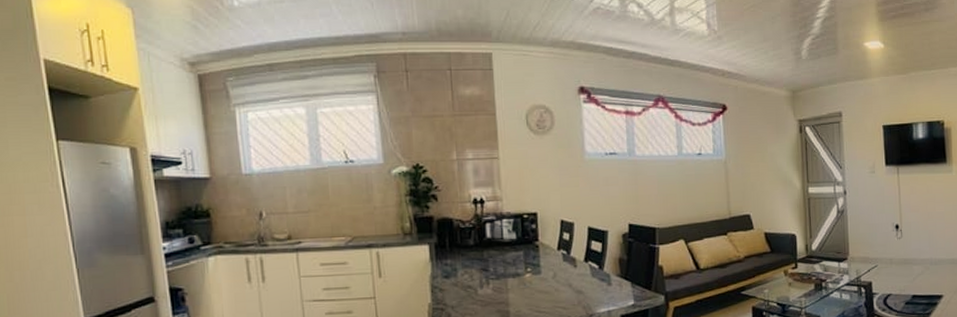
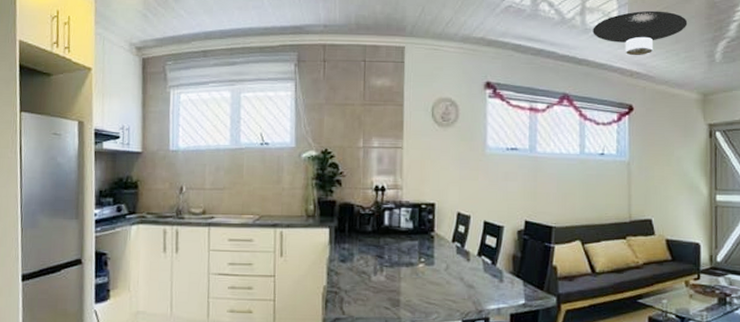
ceiling light: none [683,9,774,56] -> present [593,10,688,56]

